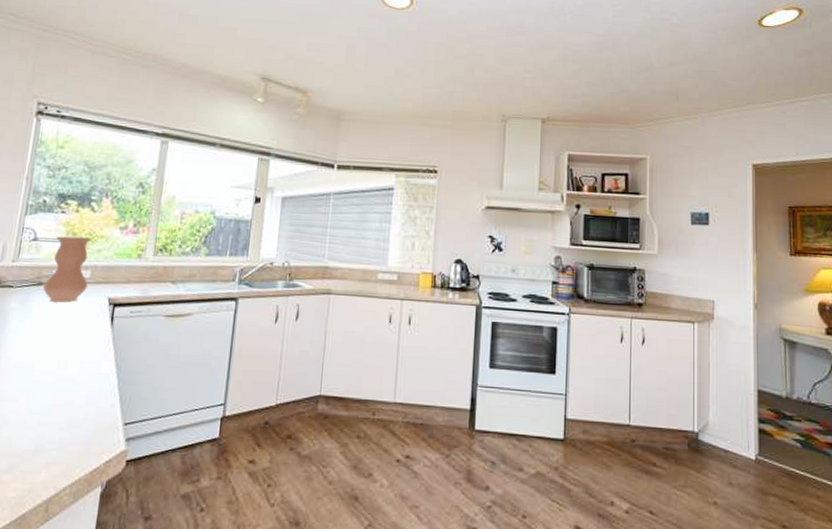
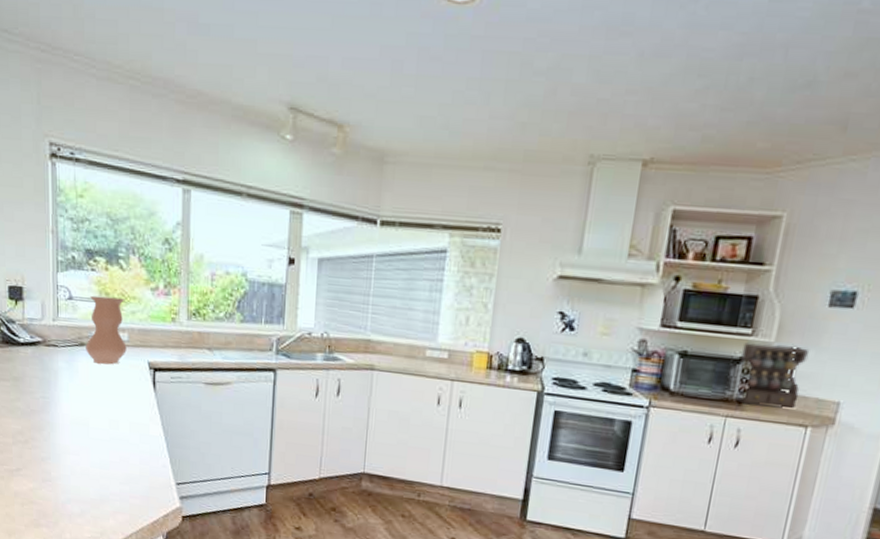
spice rack: none [635,255,683,309] -> present [733,342,808,409]

